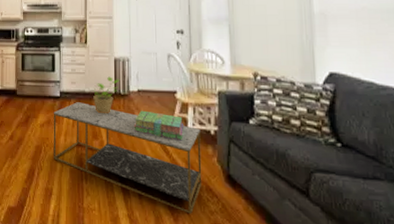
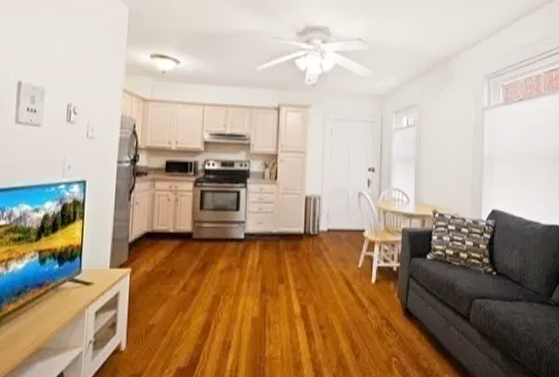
coffee table: present [53,102,202,214] -> none [233,244,384,350]
potted plant: present [92,76,119,114] -> none [280,216,309,256]
stack of books: present [133,110,185,141] -> none [321,250,370,279]

